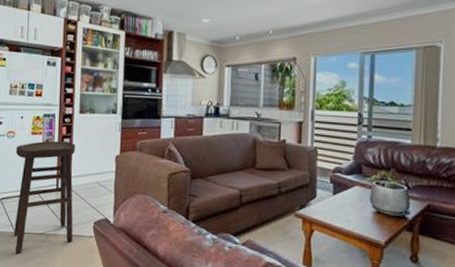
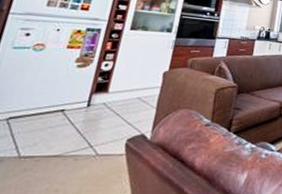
stool: present [14,141,75,255] -> none [14,55,120,183]

